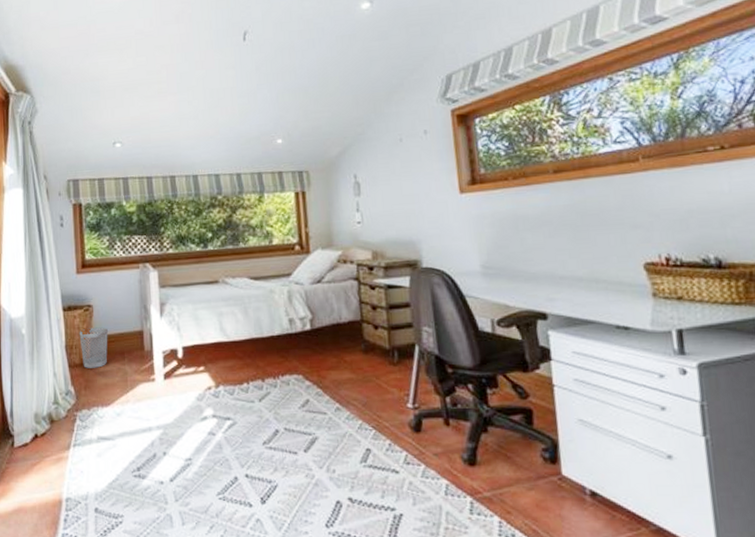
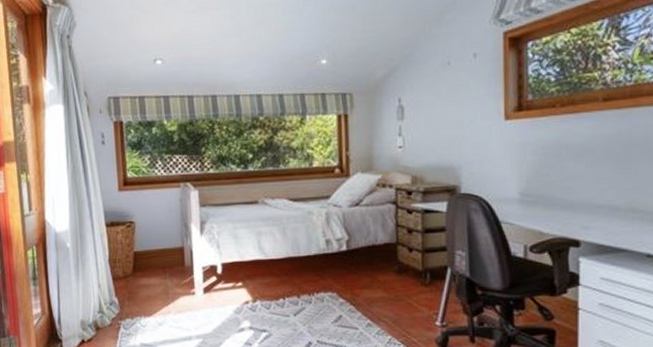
wastebasket: present [79,327,108,368] -> none [122,243,150,281]

